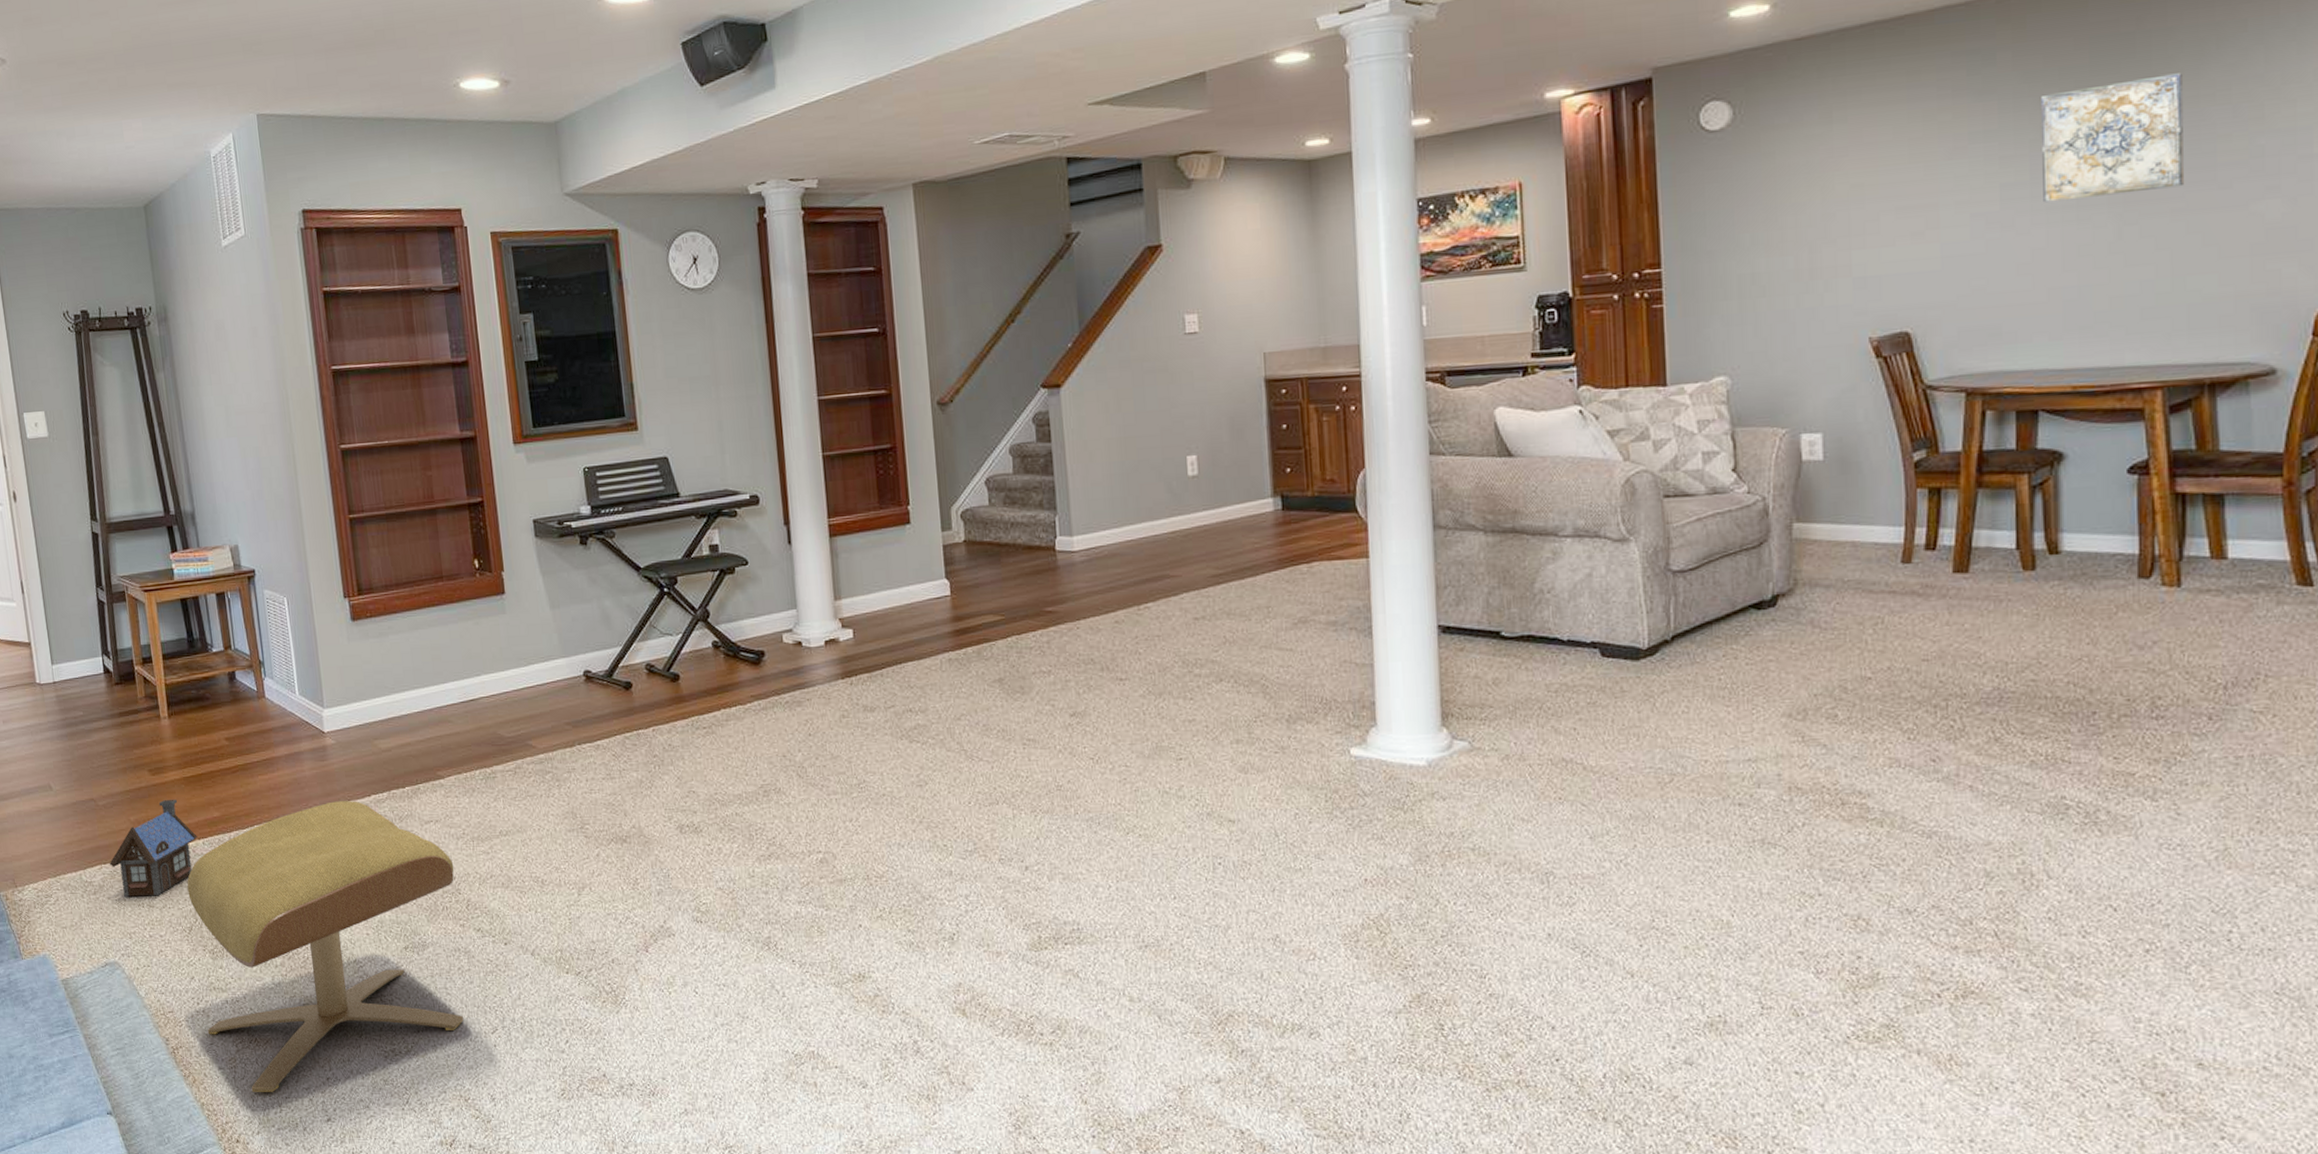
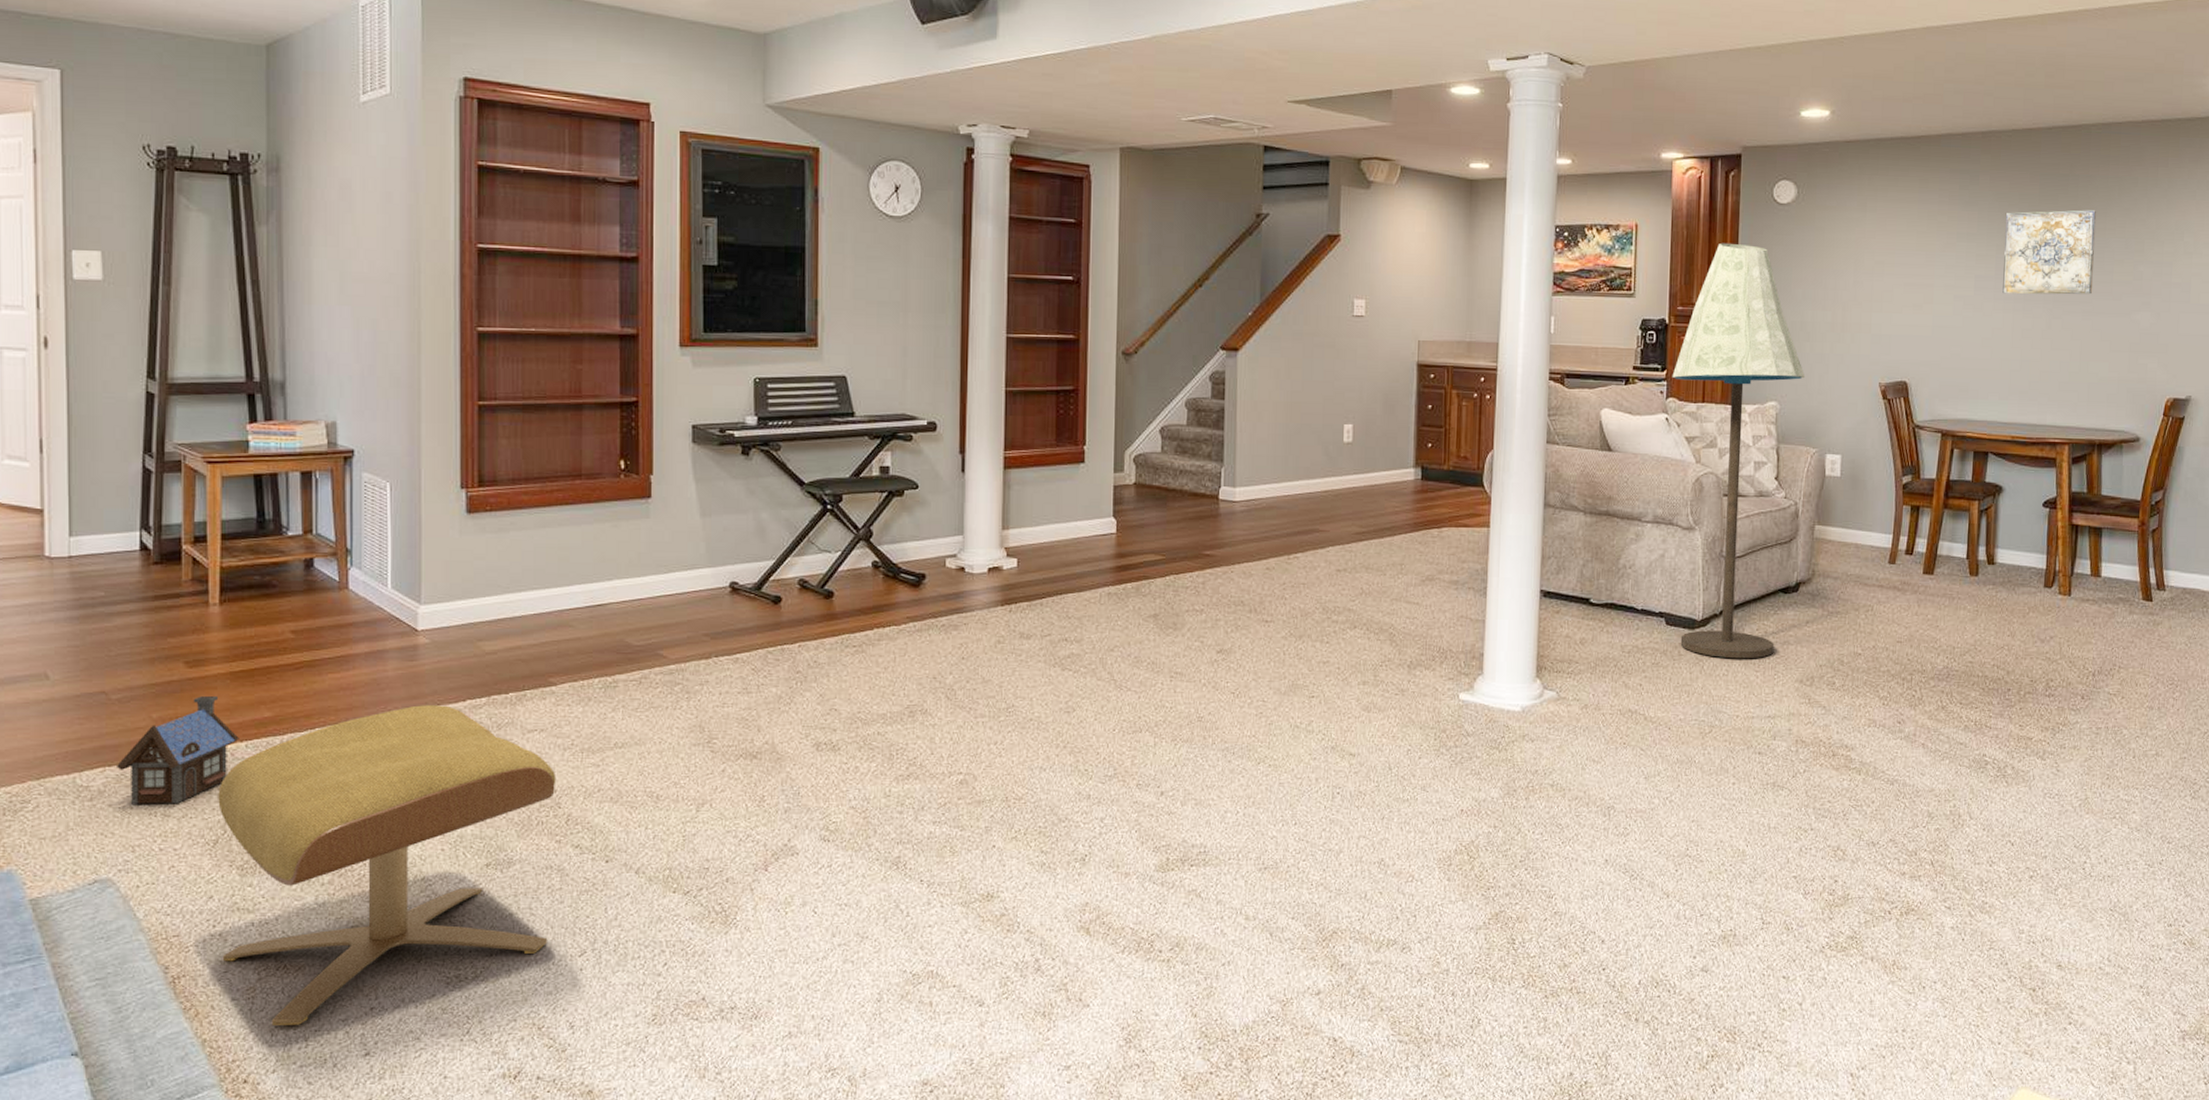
floor lamp: none [1583,188,1762,693] -> present [1672,244,1805,659]

